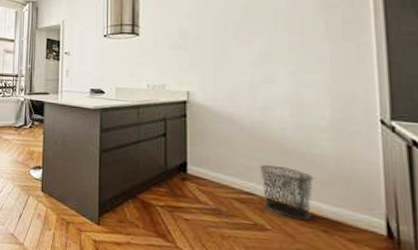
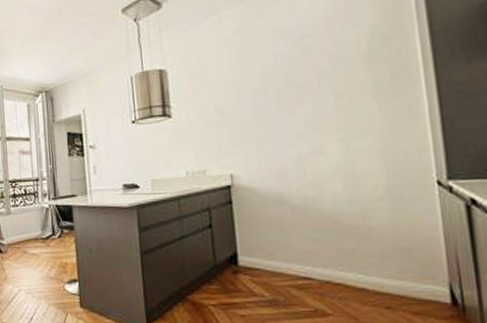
waste bin: present [259,164,314,221] -> none [315,244,374,300]

